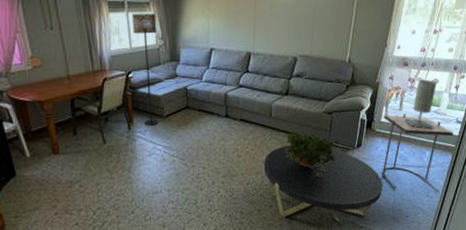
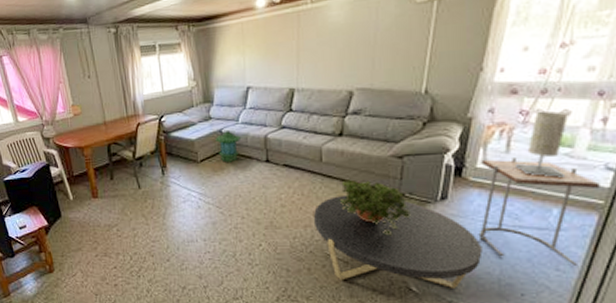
floor lamp: present [131,13,159,126] -> none [163,54,193,171]
lantern: none [181,88,205,117] -> present [215,131,242,162]

